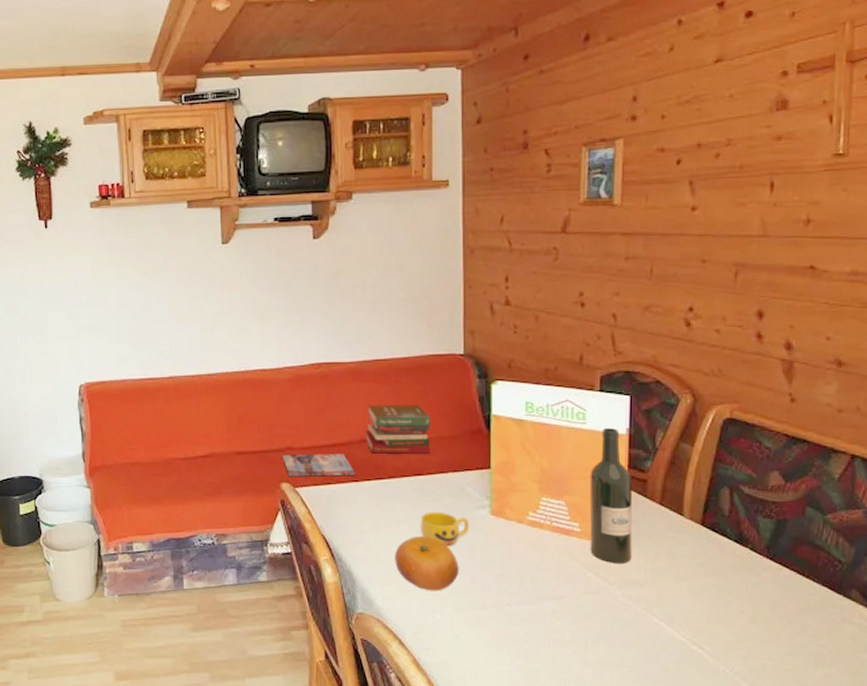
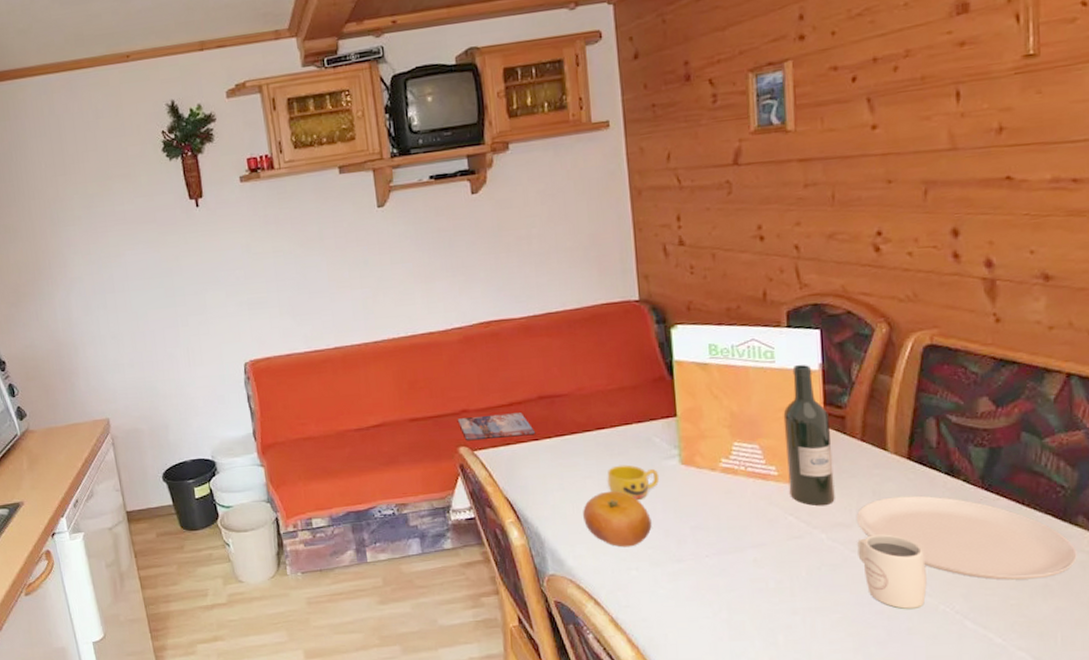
books: present [365,405,431,454] -> none [542,356,611,410]
mug: none [649,595,711,668] -> present [857,534,927,609]
plate: none [651,560,849,647] -> present [857,495,1077,580]

